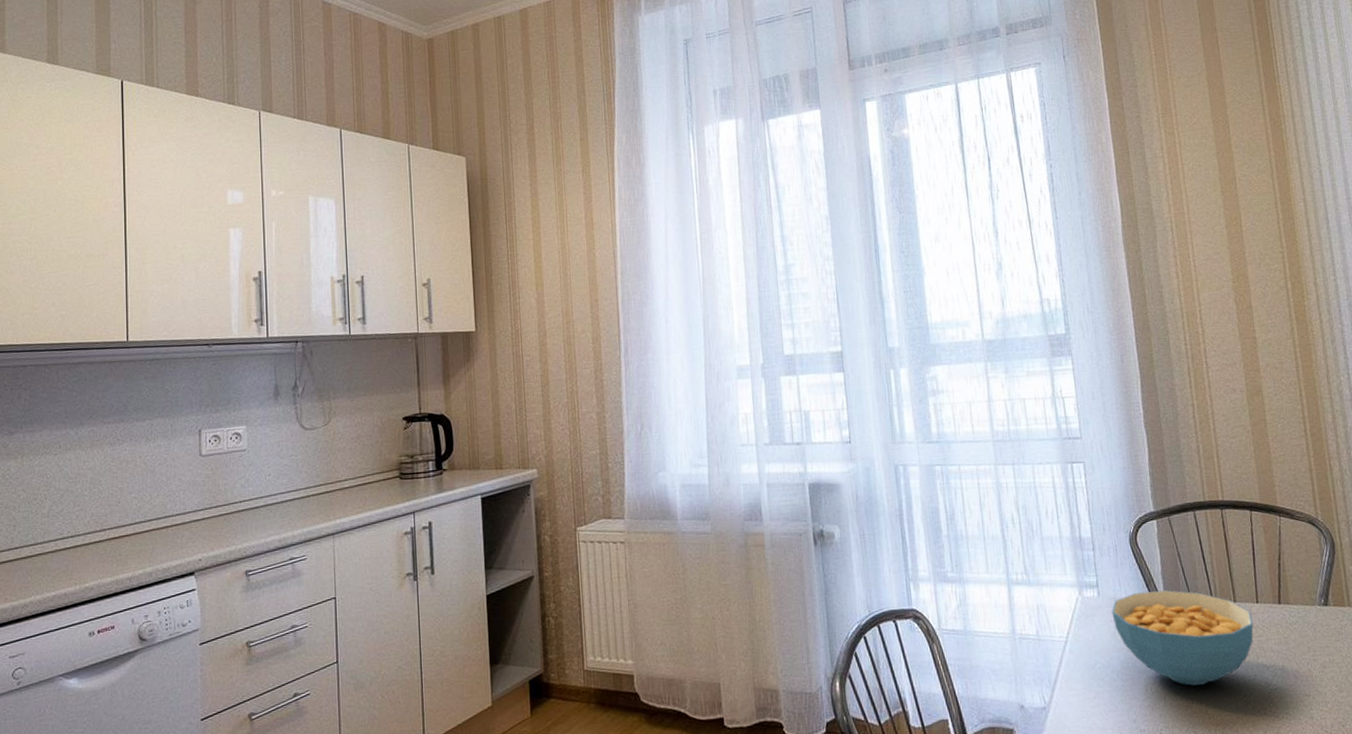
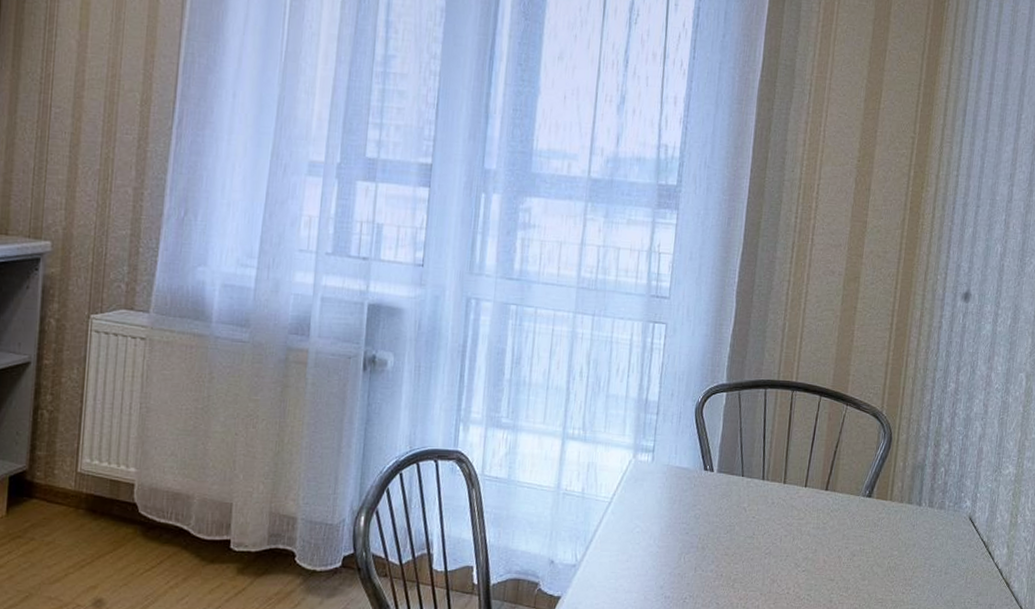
cereal bowl: present [1112,590,1254,686] -> none [662,463,798,559]

